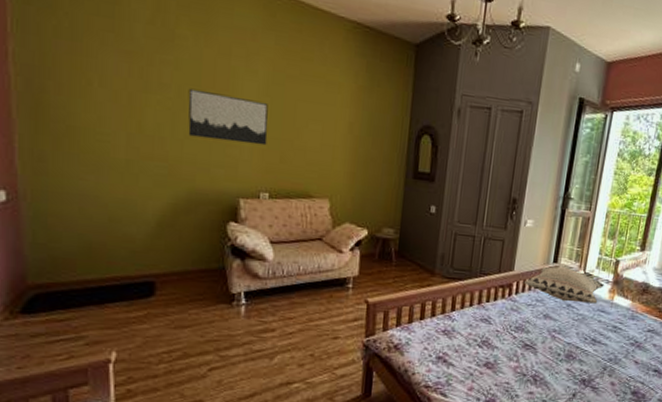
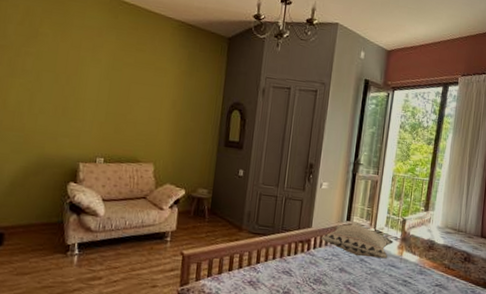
wall art: present [188,88,268,146] -> none [42,73,108,119]

